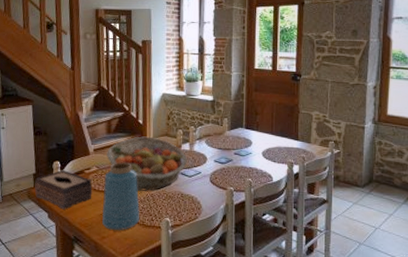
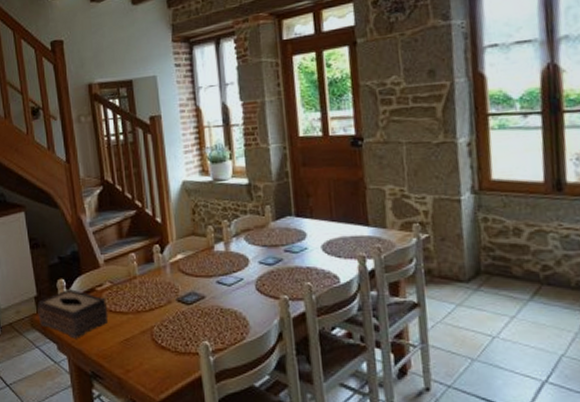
vase: present [102,162,140,231] -> none [121,273,171,362]
fruit basket: present [107,136,187,191] -> none [120,238,224,309]

